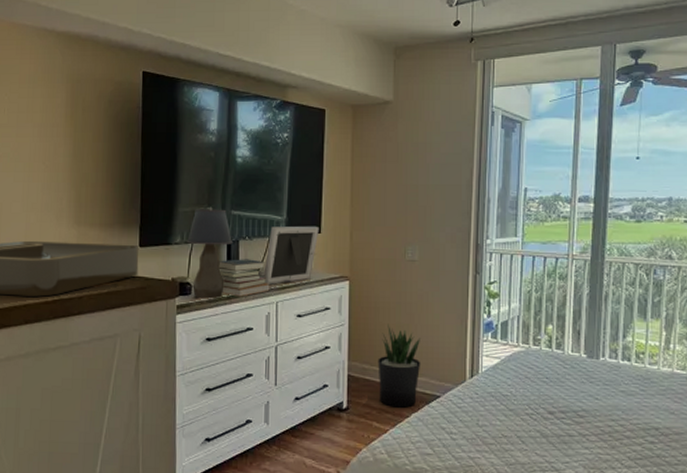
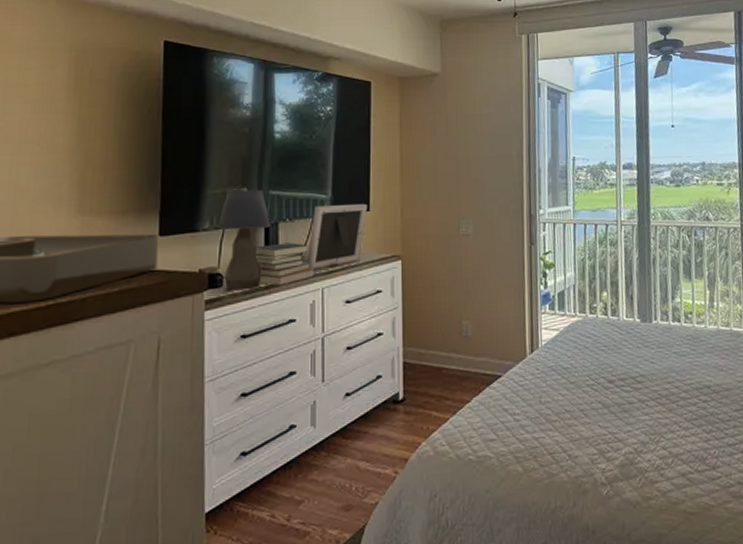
planter: present [378,323,421,408] -> none [435,303,480,393]

